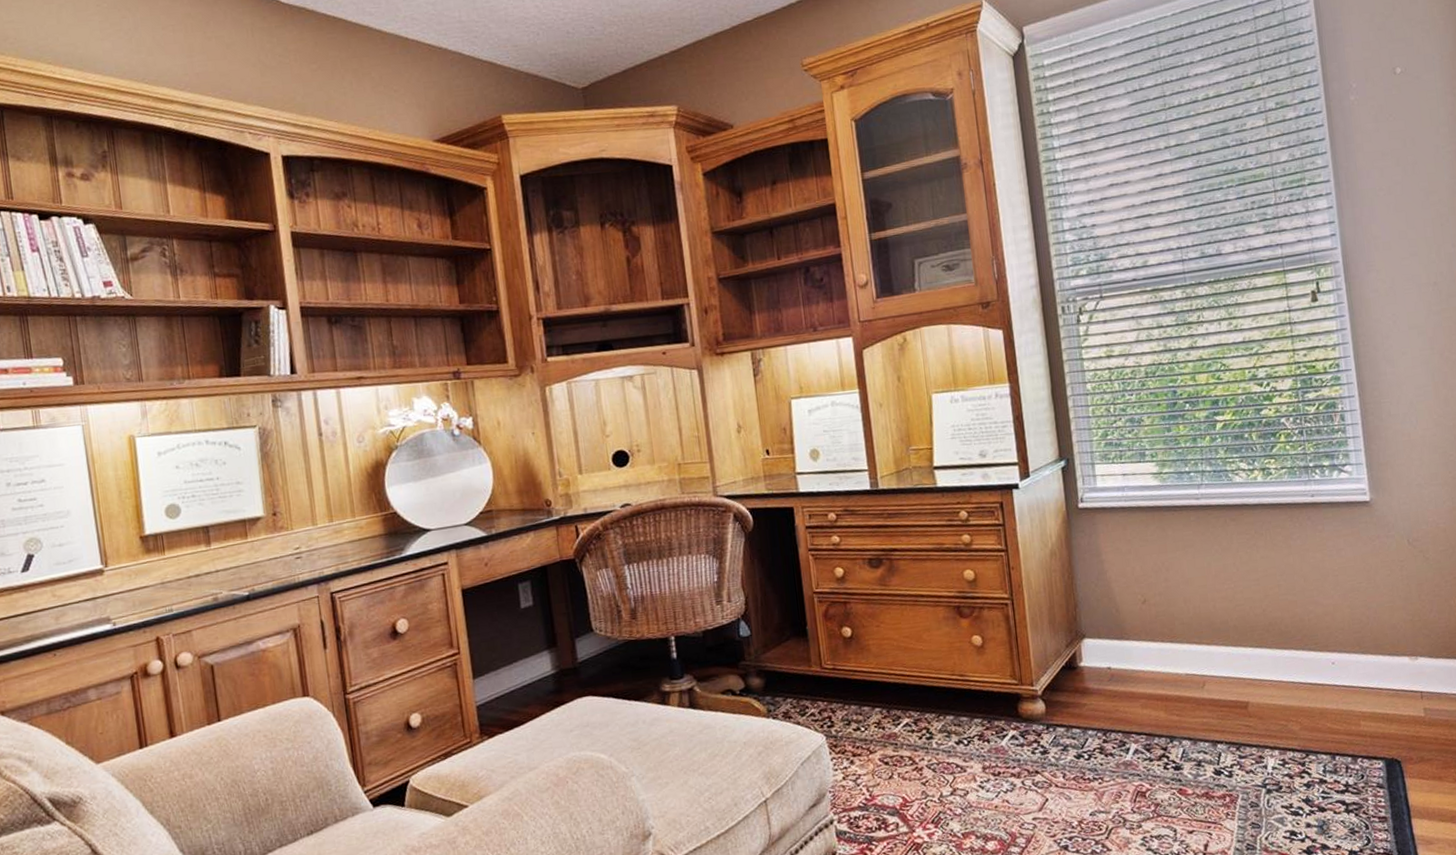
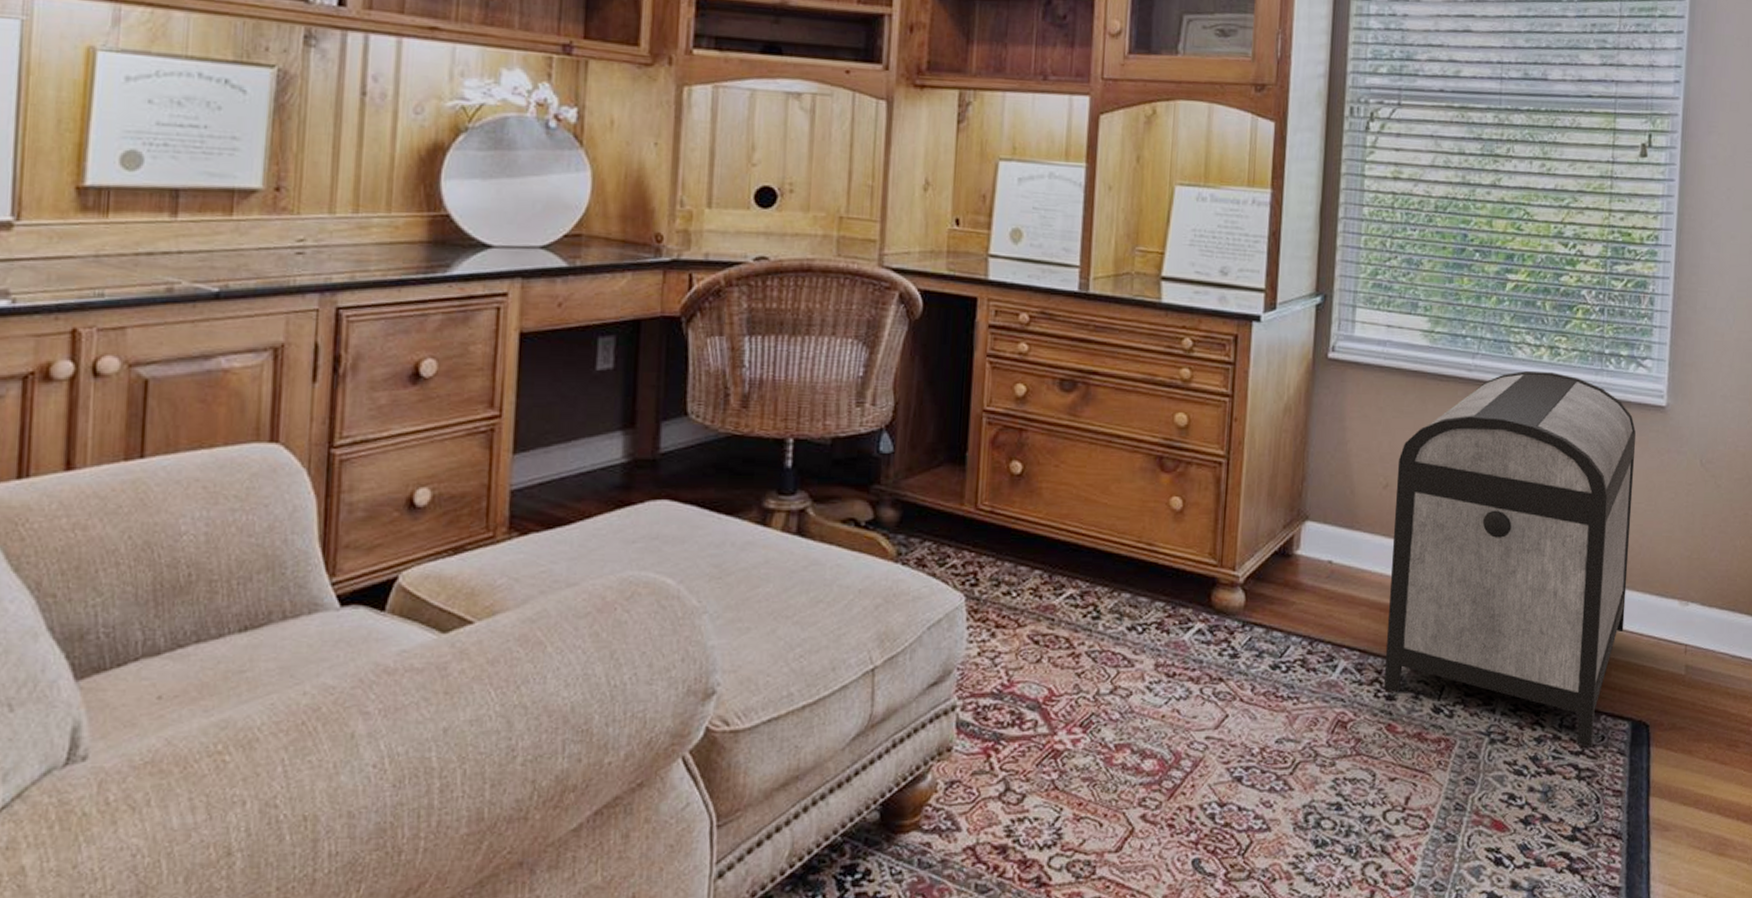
storage chest: none [1150,489,1365,786] -> present [1384,370,1636,747]

